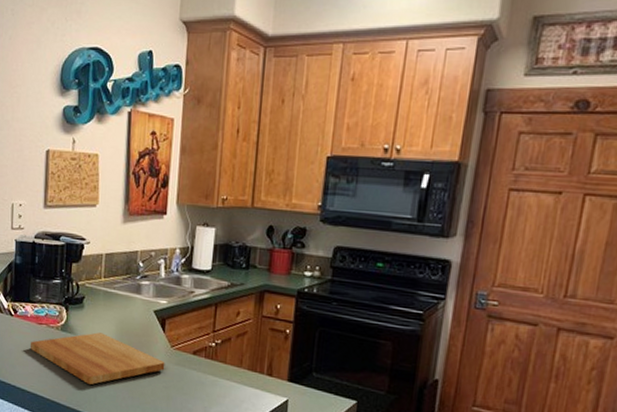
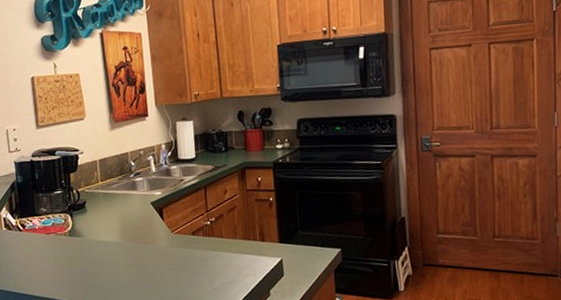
cutting board: present [30,332,165,385] -> none [41,231,169,280]

